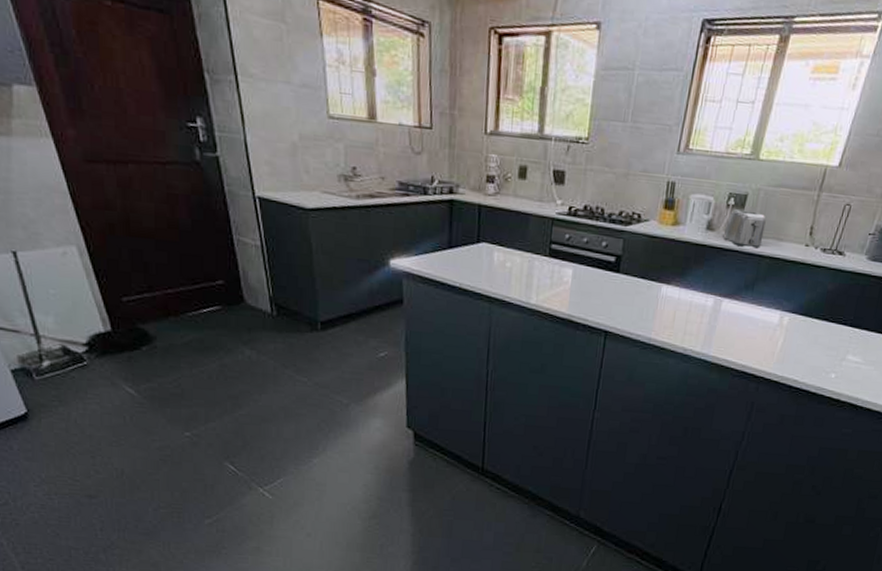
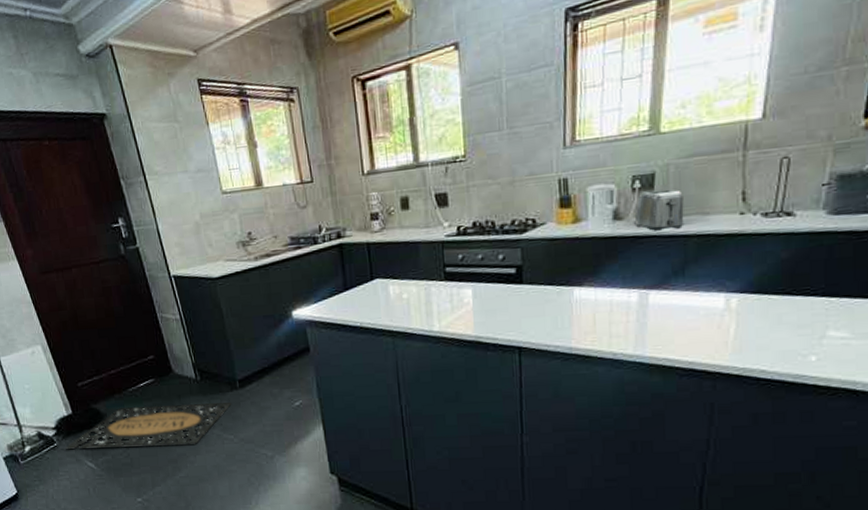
doormat: none [98,332,310,382] -> present [65,403,232,449]

